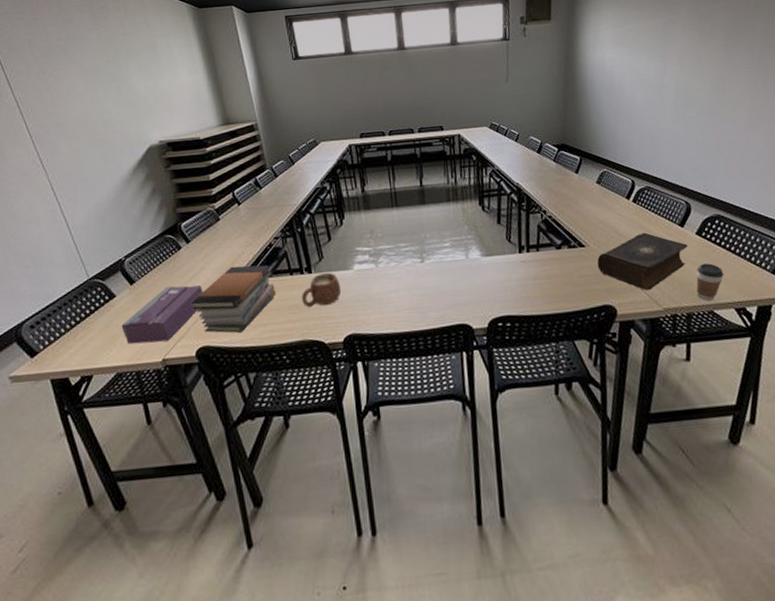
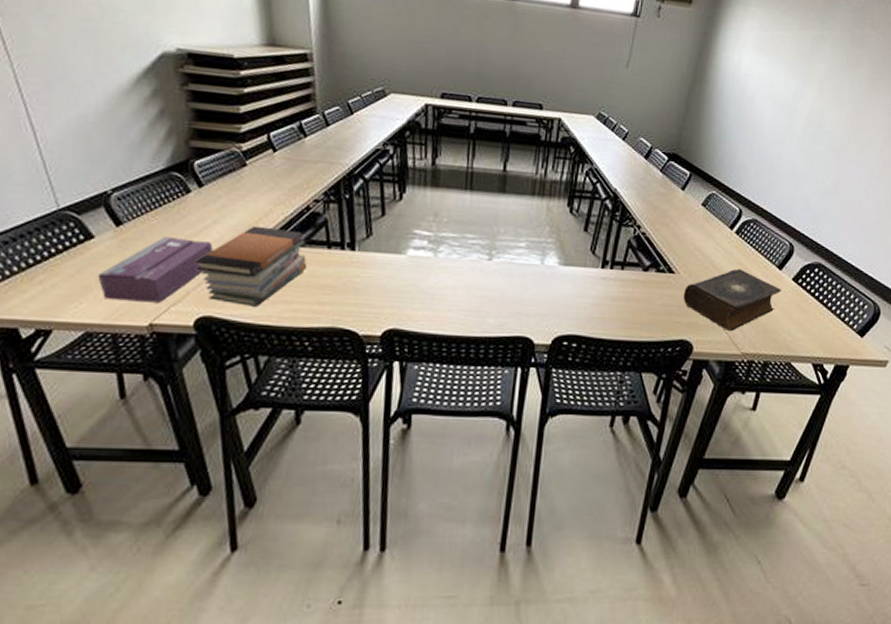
mug: present [302,273,342,308] -> none [338,253,389,292]
coffee cup: present [696,263,724,301] -> none [778,312,810,352]

